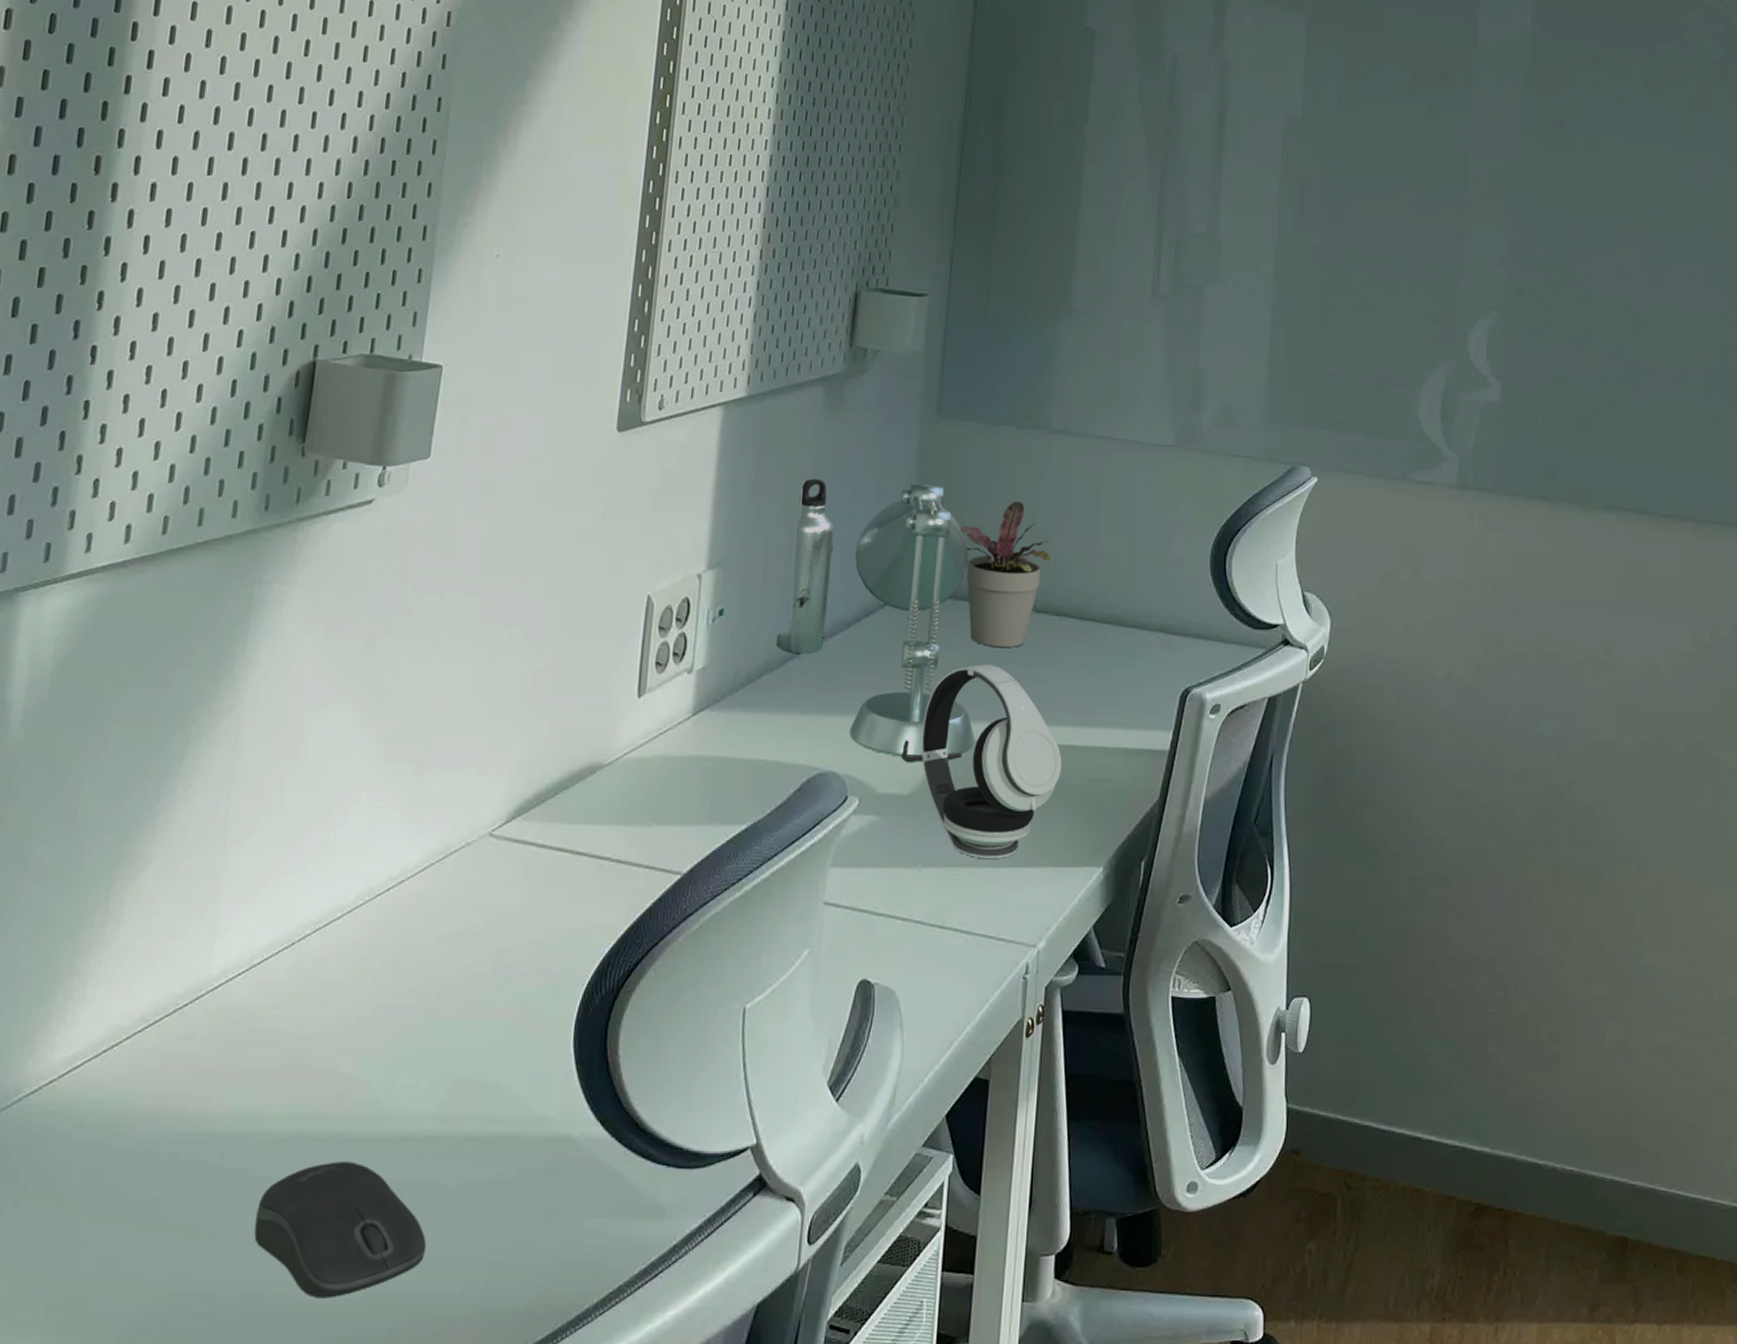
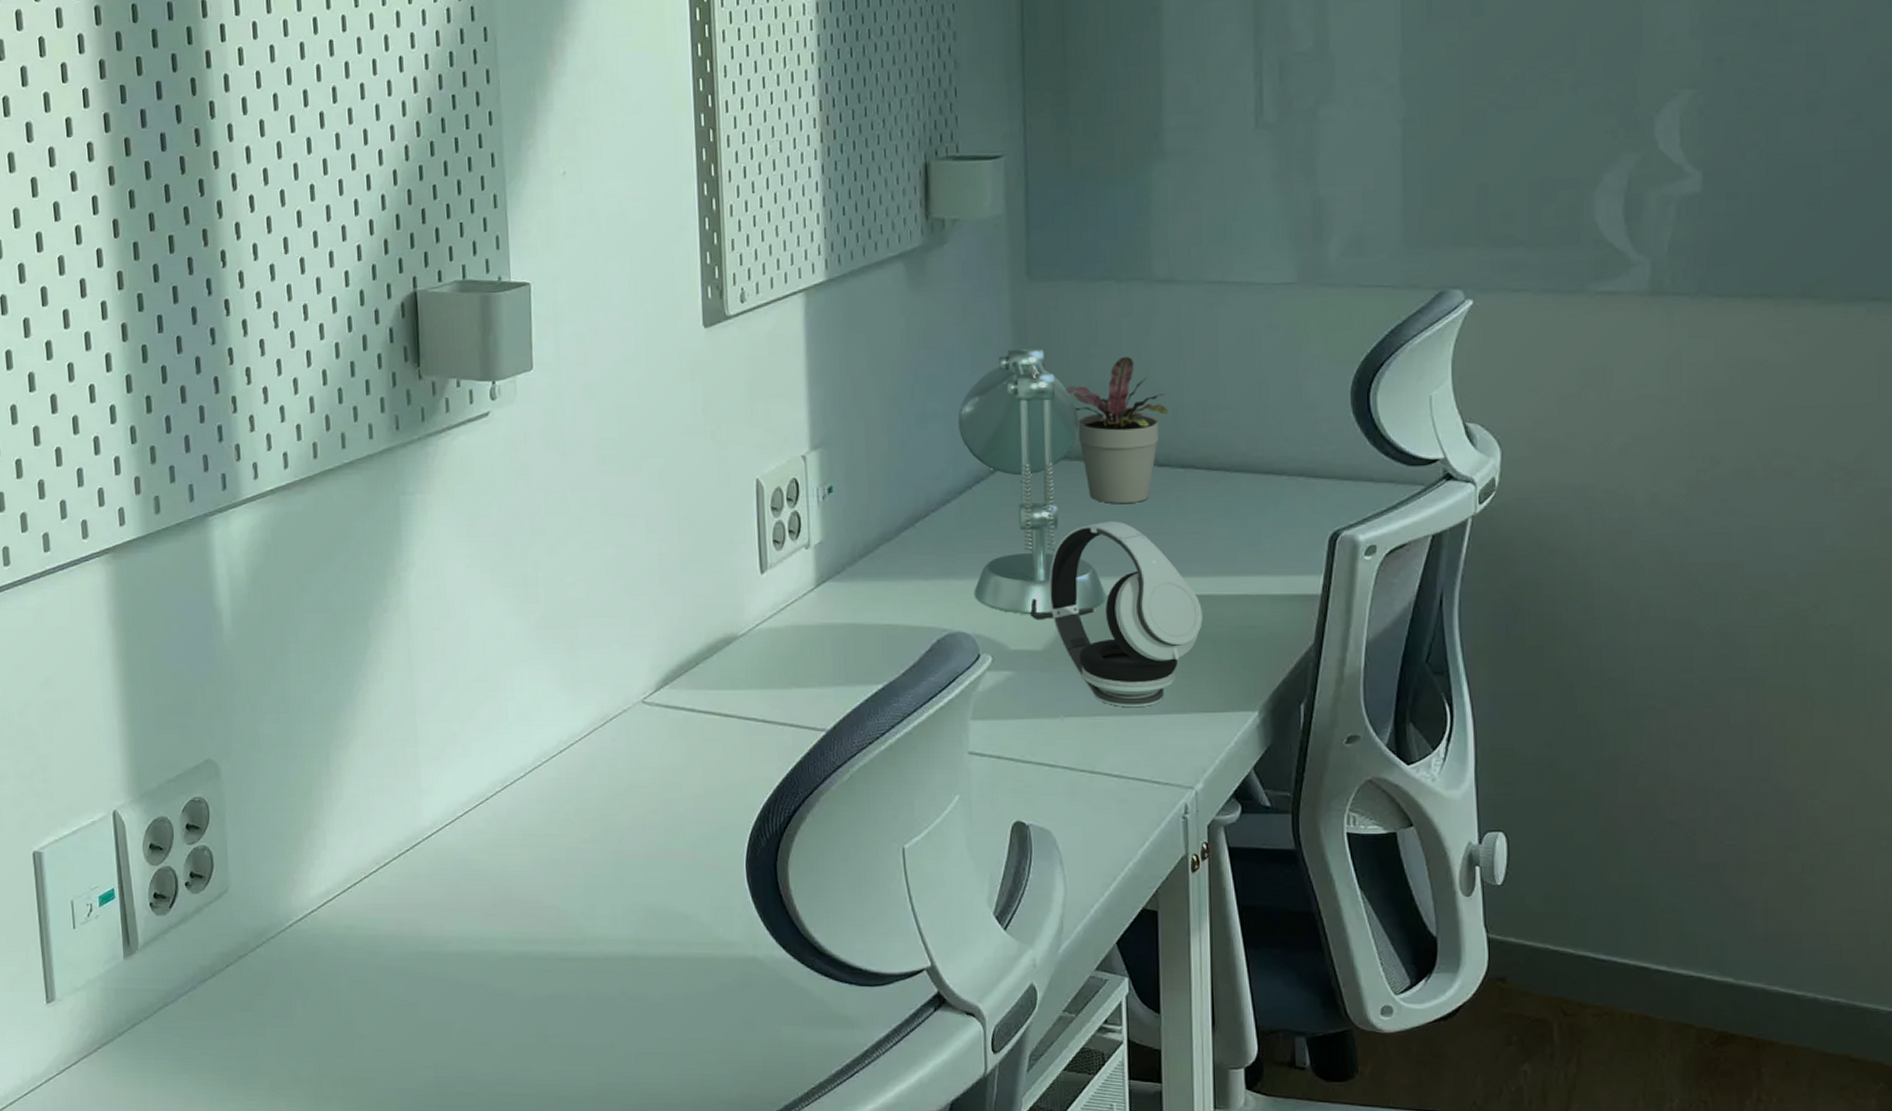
computer mouse: present [254,1161,426,1299] -> none [496,976,643,1085]
water bottle: present [776,478,834,655] -> none [889,353,937,524]

